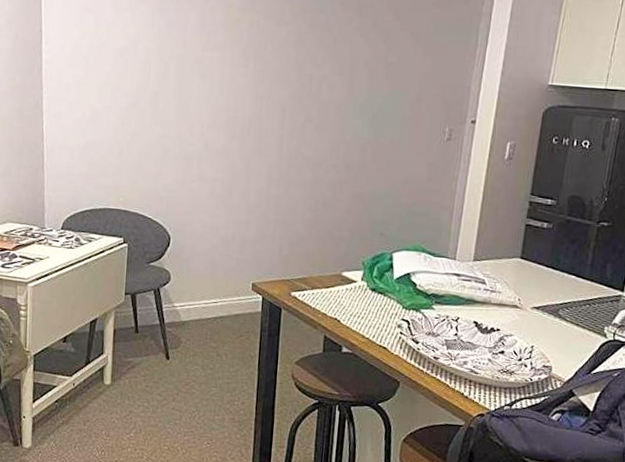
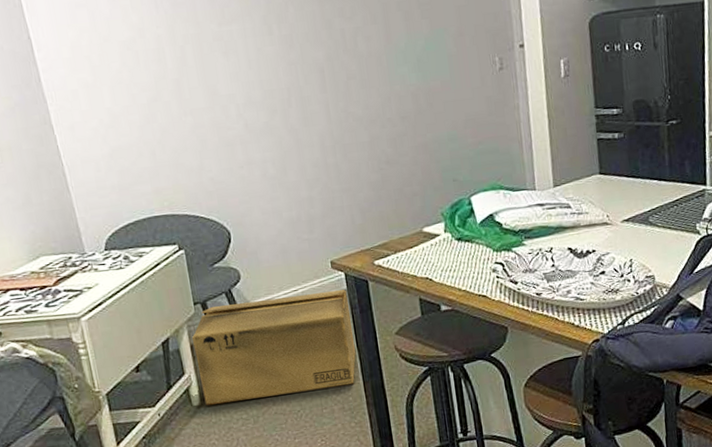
cardboard box: none [114,300,260,400] -> present [192,290,356,405]

